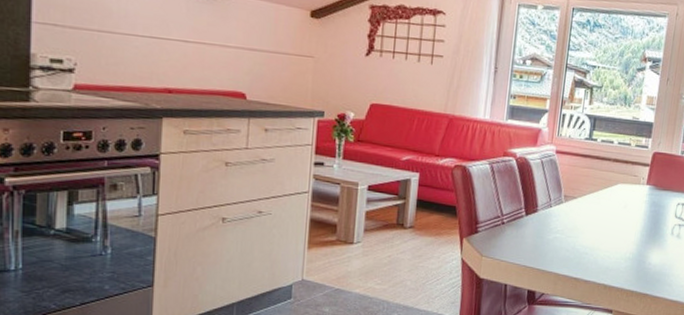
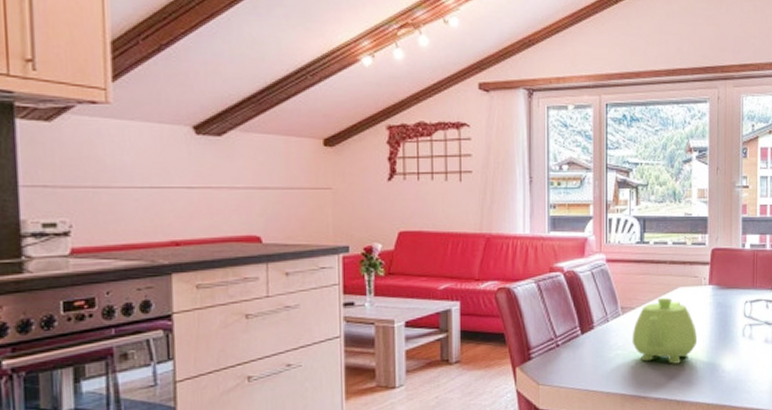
teapot: none [570,191,630,252] -> present [632,297,698,364]

